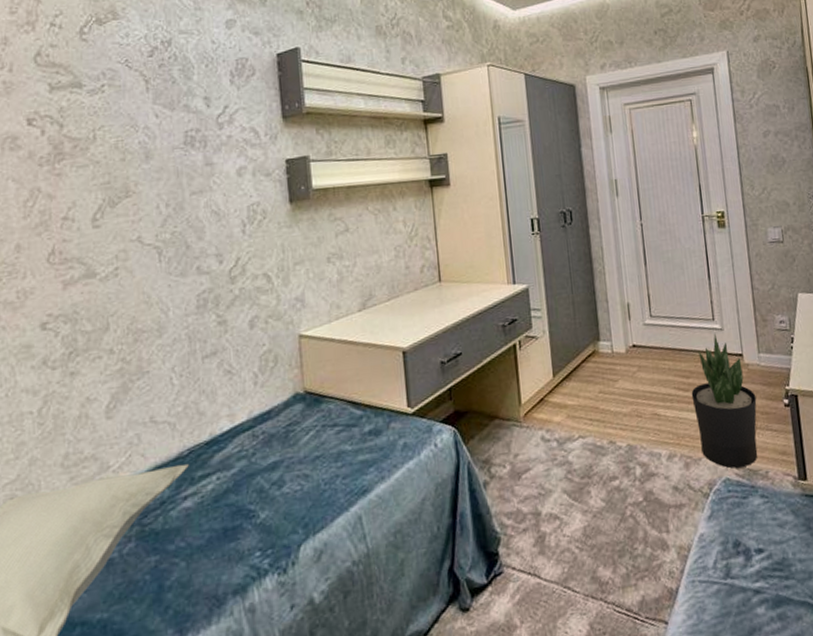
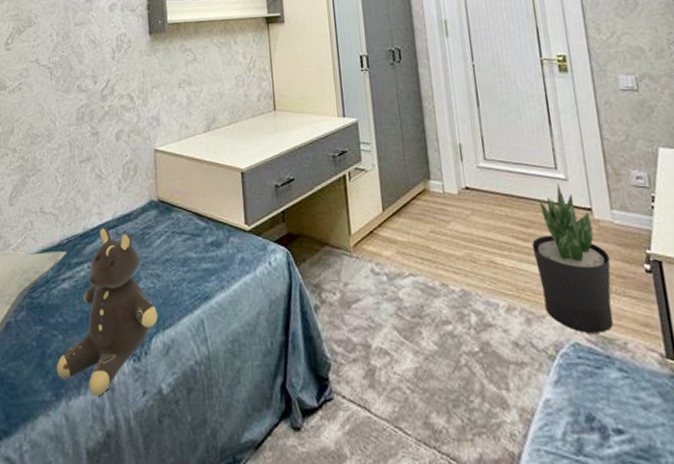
teddy bear: none [178,430,307,623] -> present [56,227,157,397]

